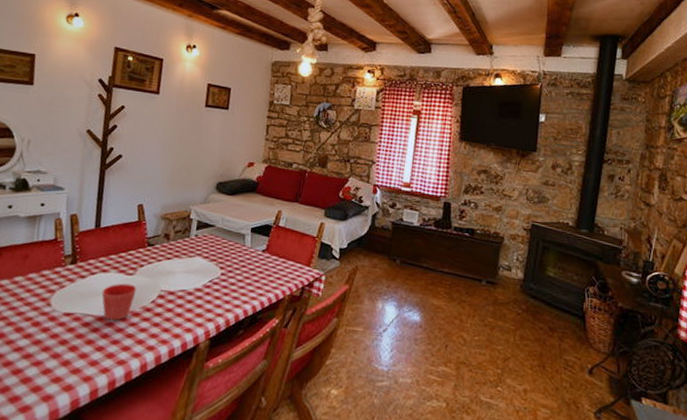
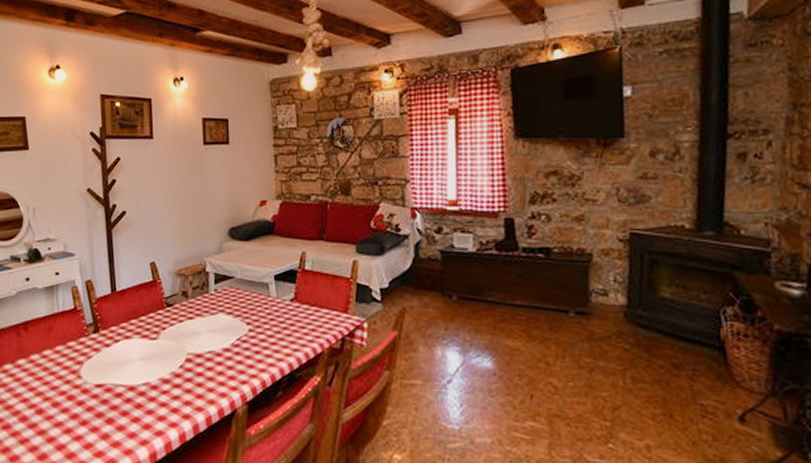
flower pot: present [101,283,137,321] -> none [128,349,163,390]

